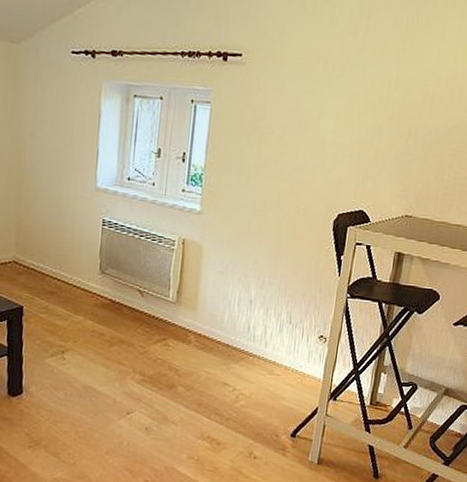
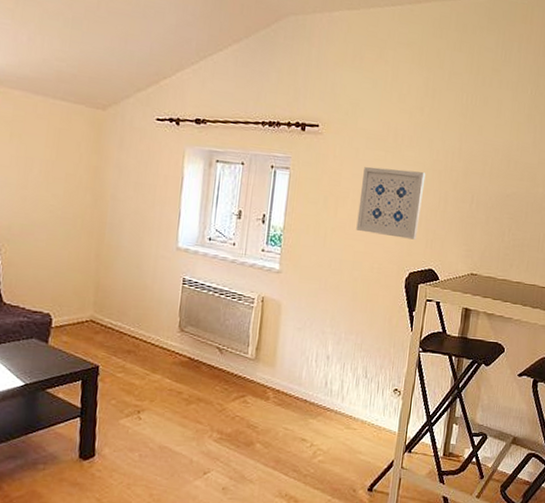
wall art: none [281,99,359,179] -> present [356,167,426,240]

